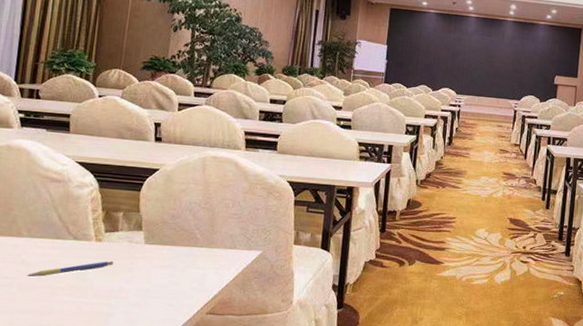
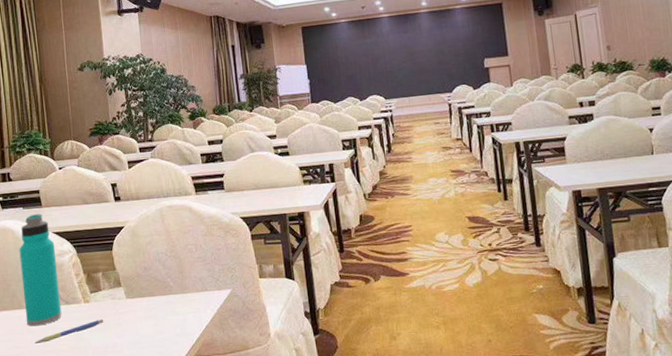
water bottle: none [22,139,75,258] -> present [19,214,62,327]

